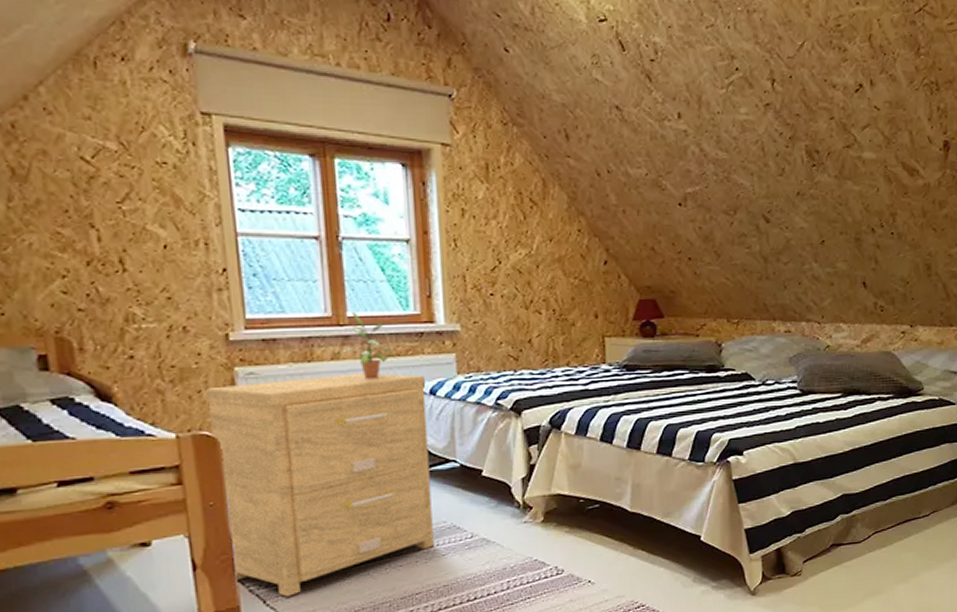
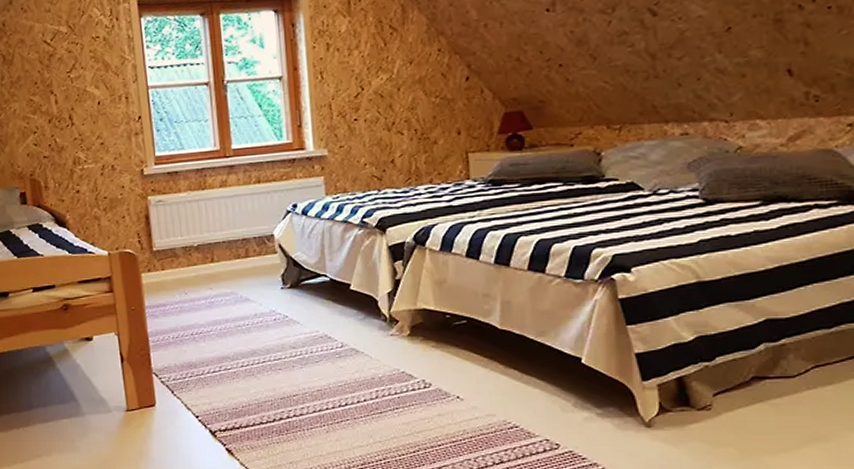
side table: present [205,373,434,597] -> none [127,197,308,389]
potted plant: present [336,311,399,379] -> none [224,144,275,203]

